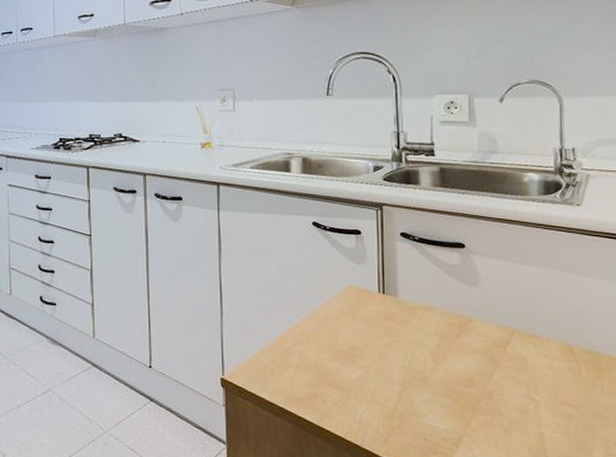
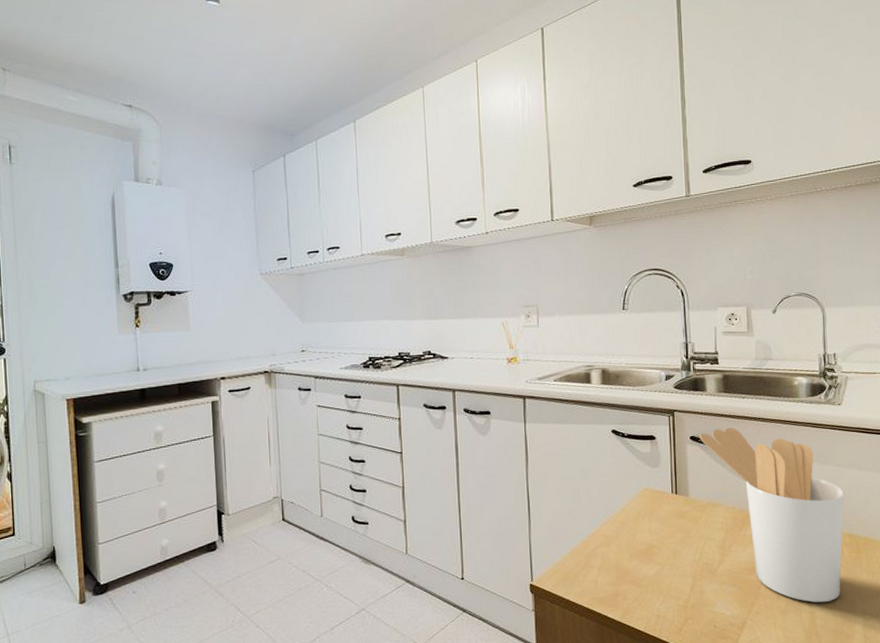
utensil holder: none [411,226,582,425] -> present [699,428,844,603]

